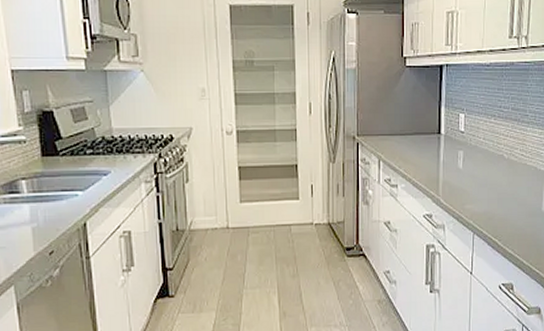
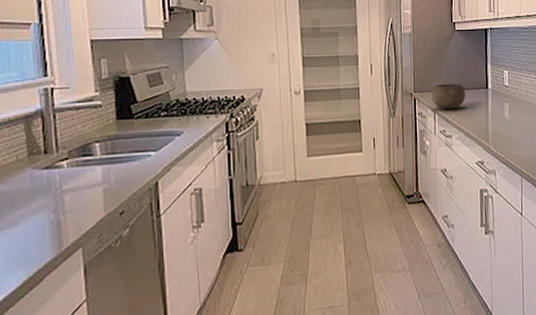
bowl: none [376,127,414,156] -> present [431,83,465,110]

